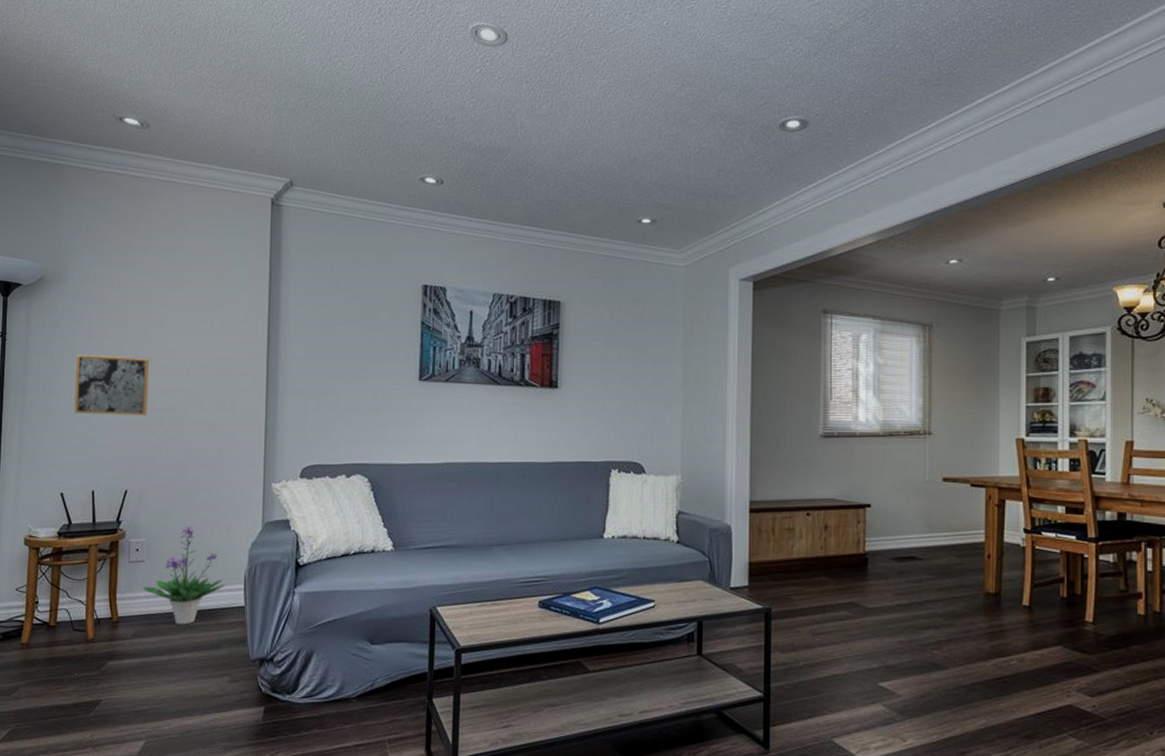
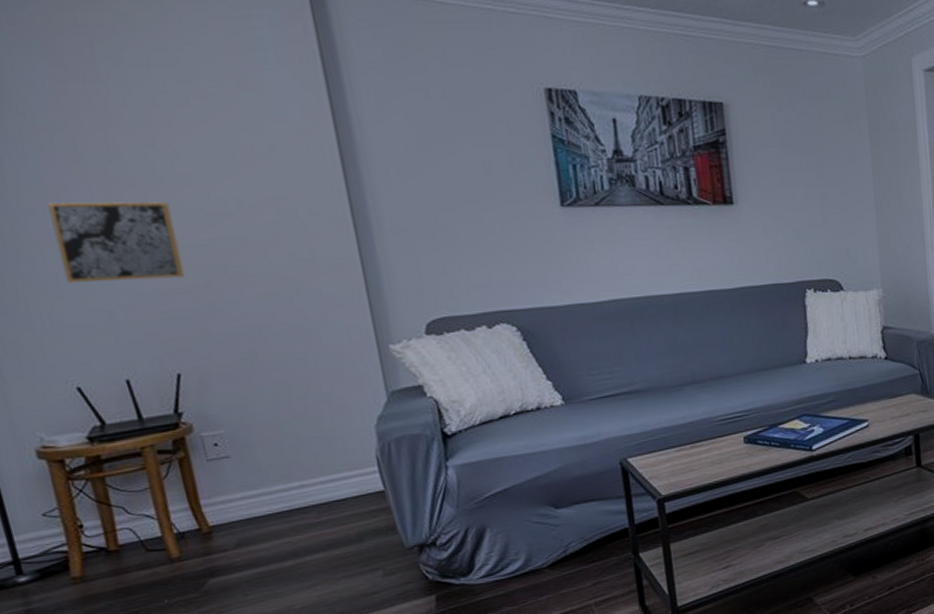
potted plant: present [143,526,225,625] -> none [236,408,352,524]

